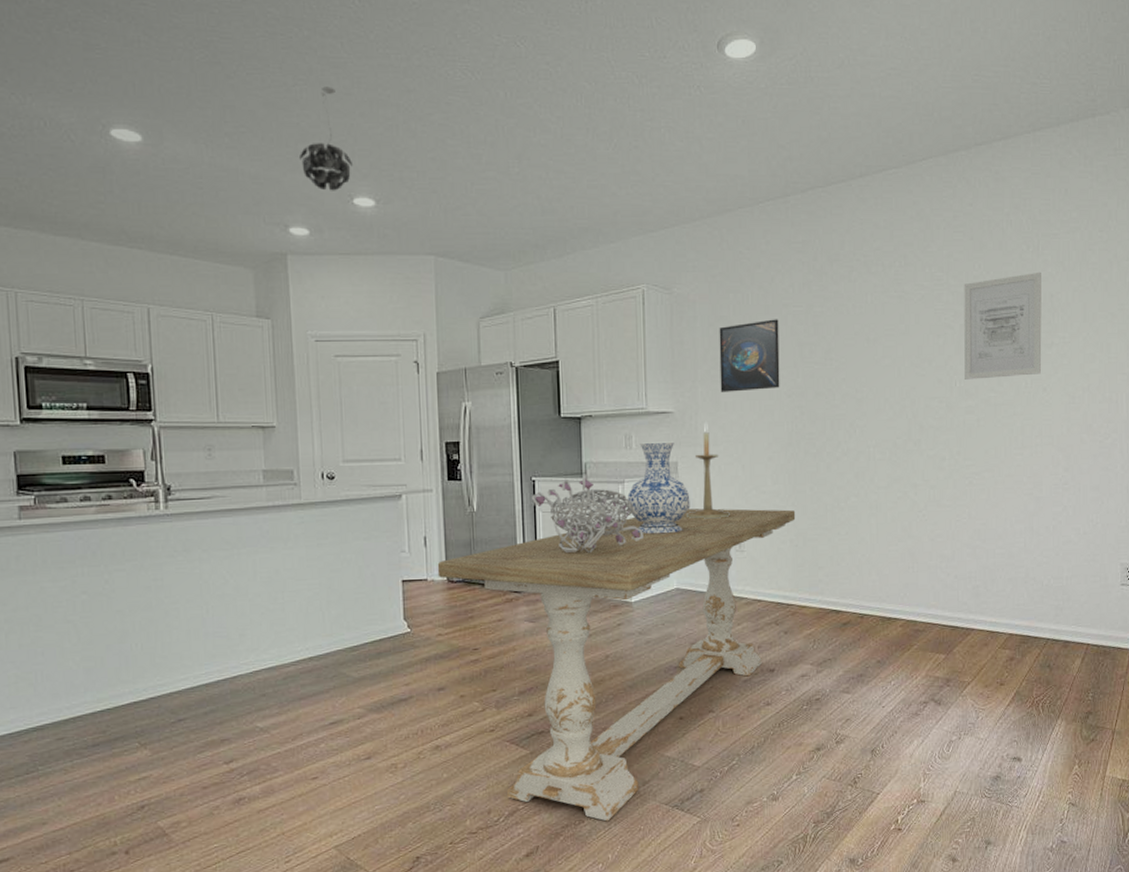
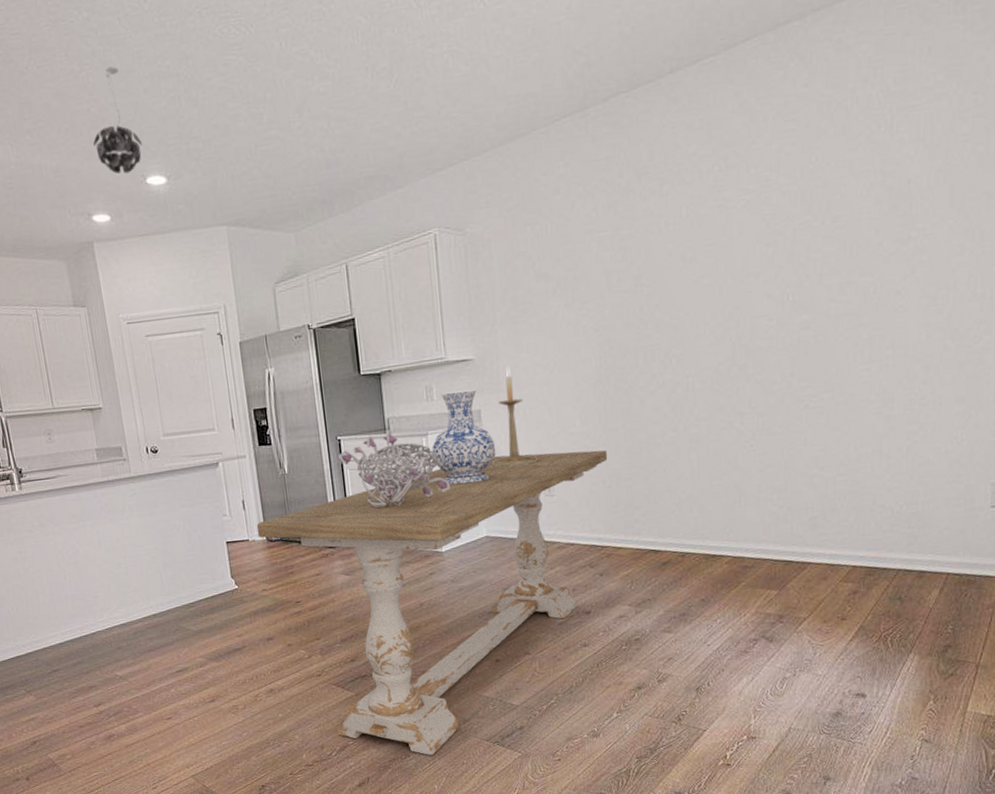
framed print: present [719,319,780,392] -> none [517,248,586,333]
wall art: present [964,271,1042,380] -> none [797,154,896,292]

